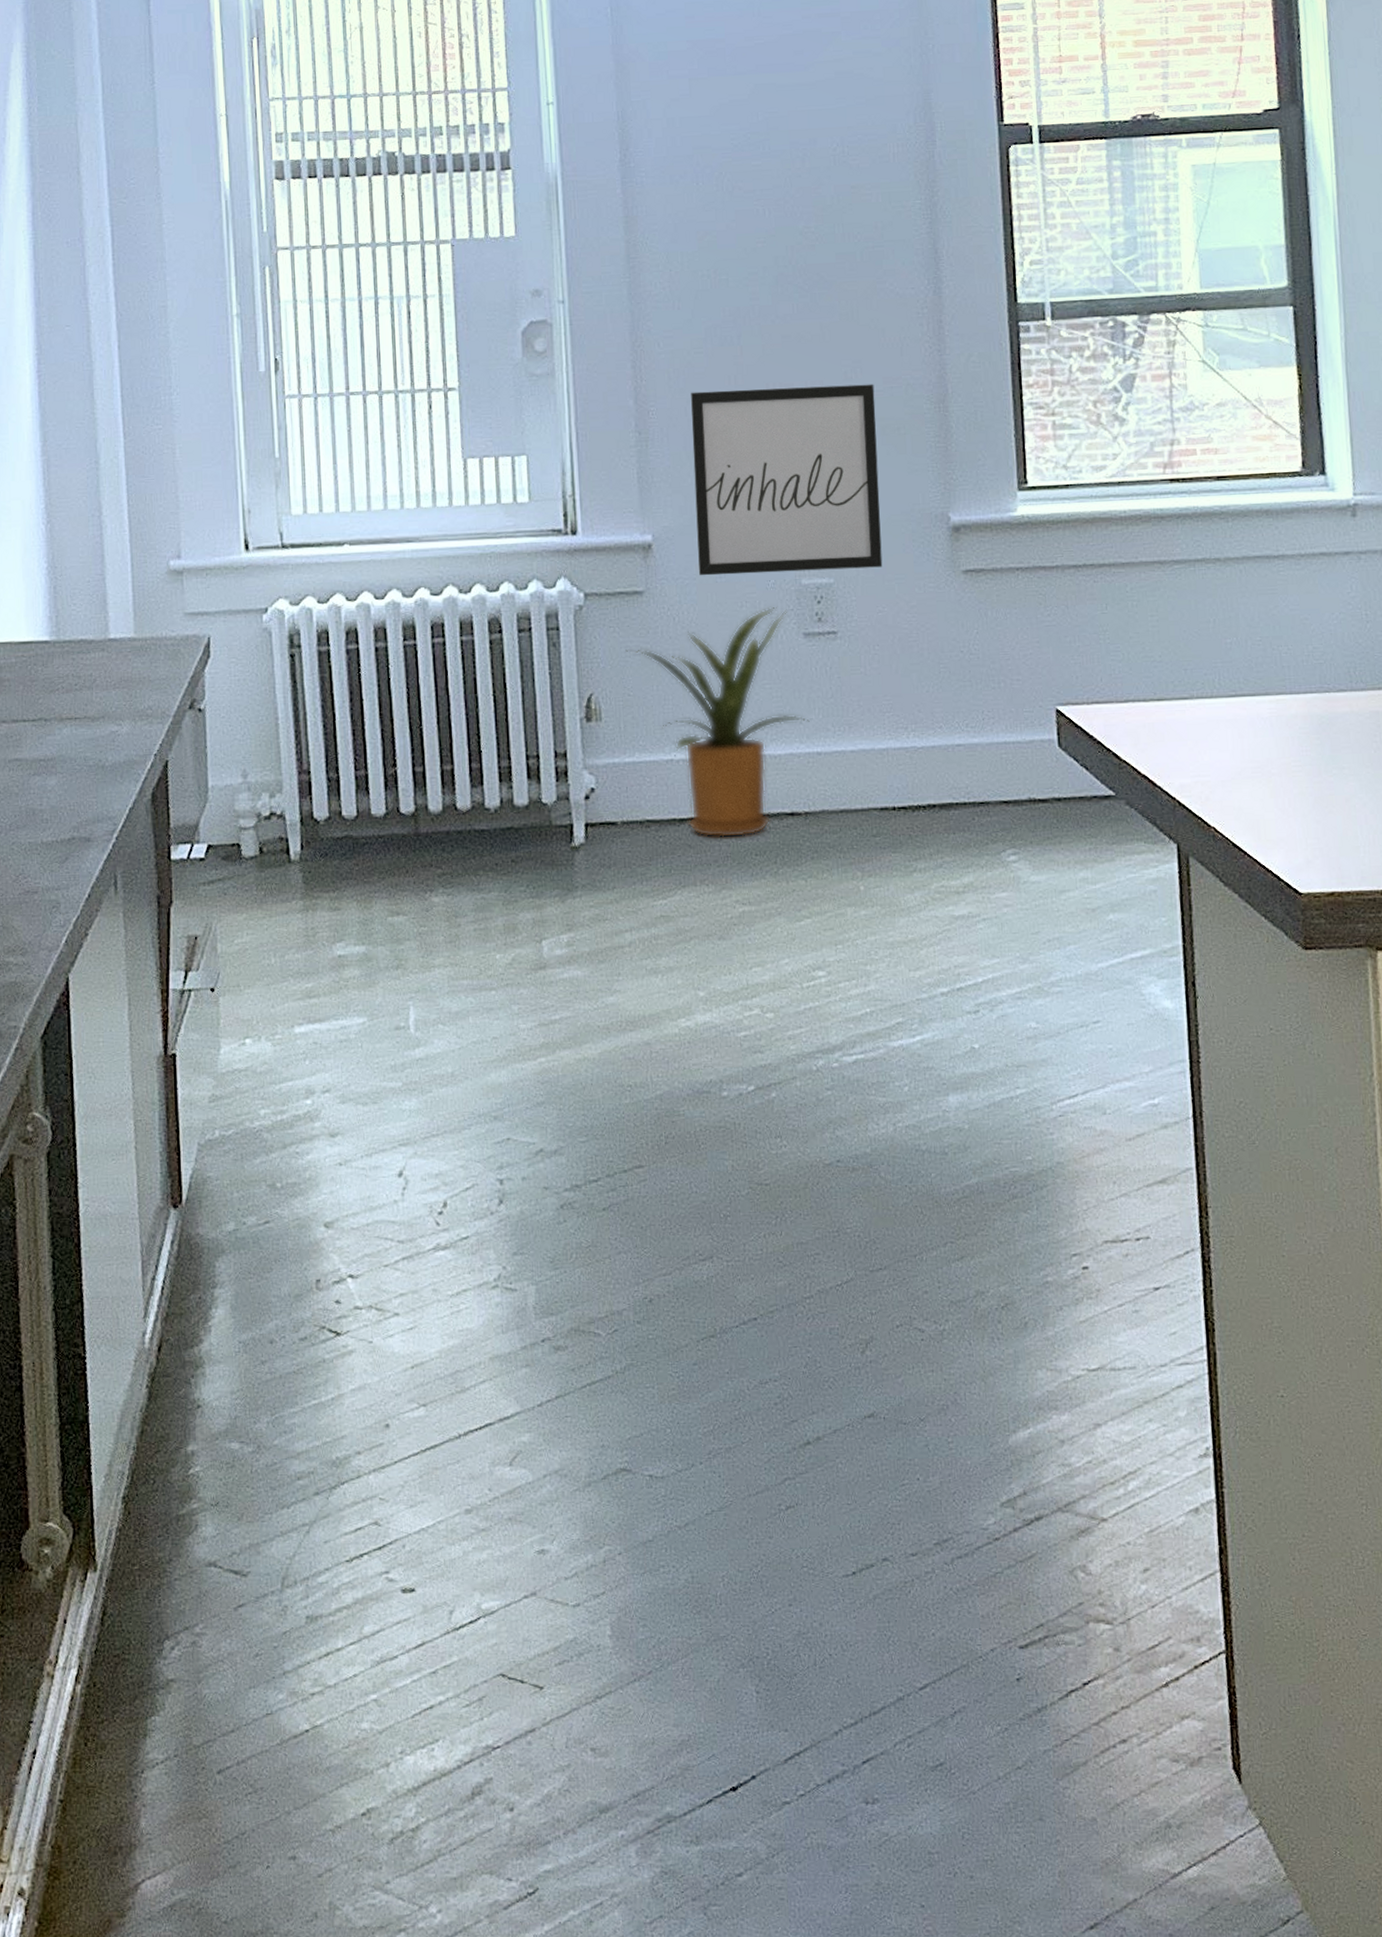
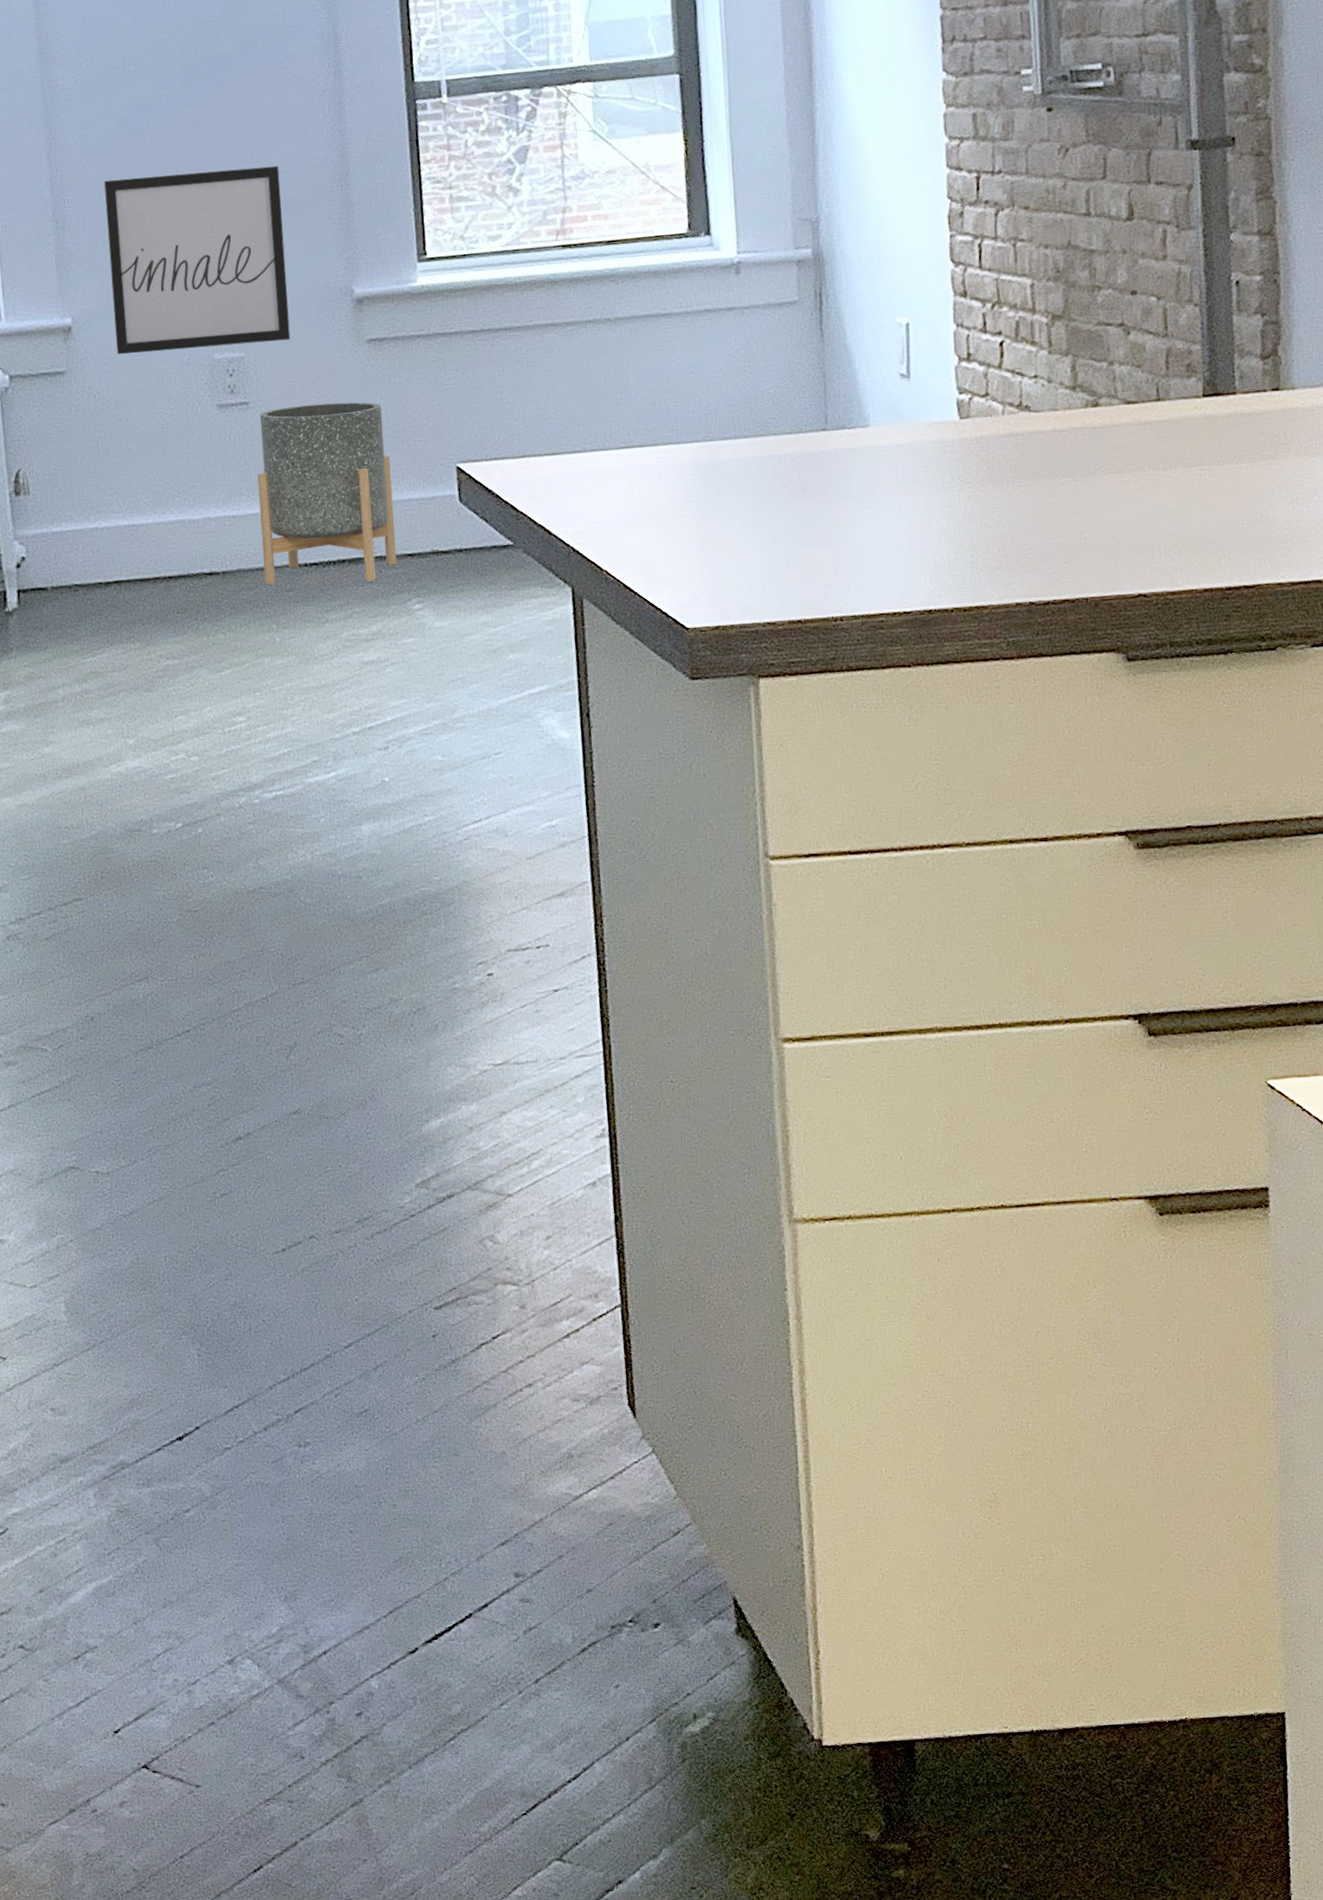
house plant: present [625,607,810,838] -> none [50,382,225,599]
planter: none [844,635,991,829] -> present [257,402,397,585]

